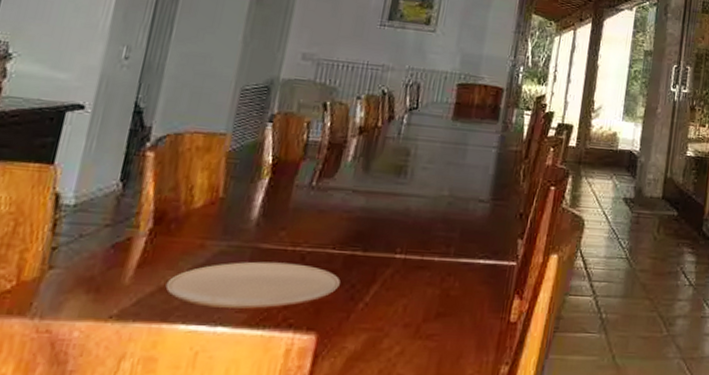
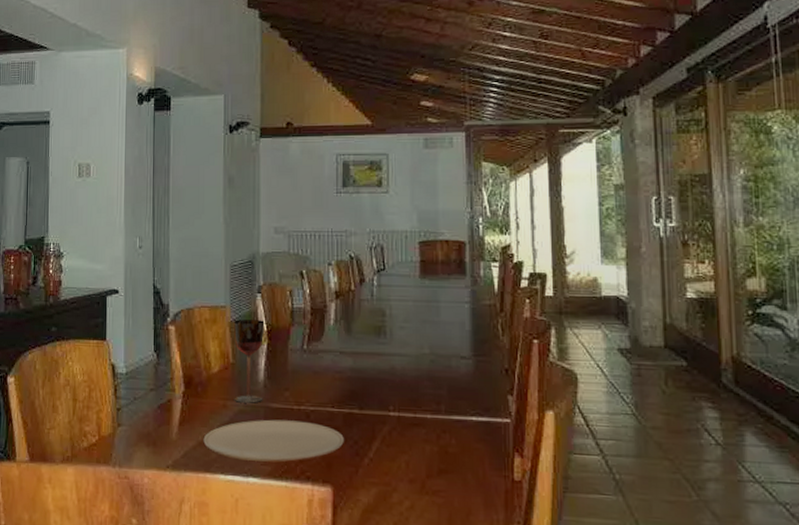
wineglass: none [215,149,271,243] -> present [233,319,265,403]

